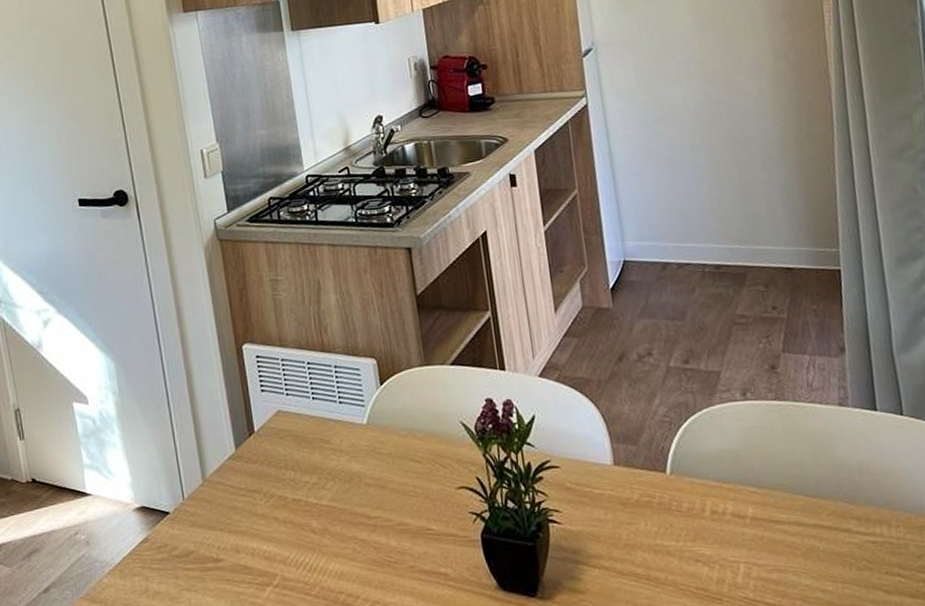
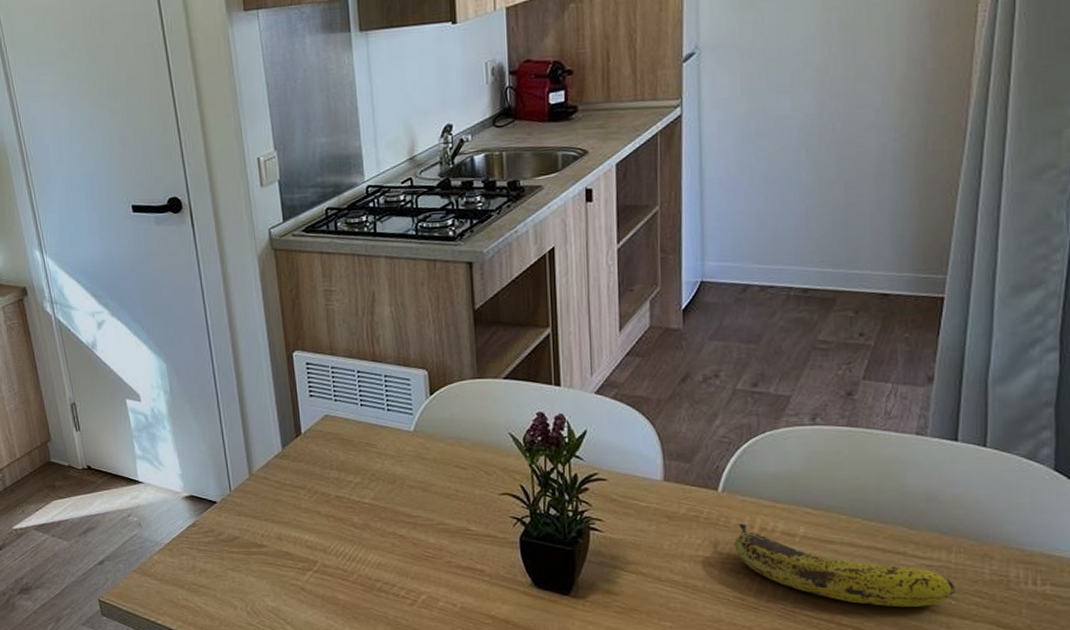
fruit: none [689,507,902,589] -> present [734,523,955,607]

